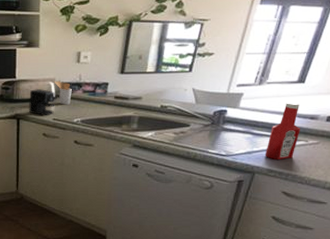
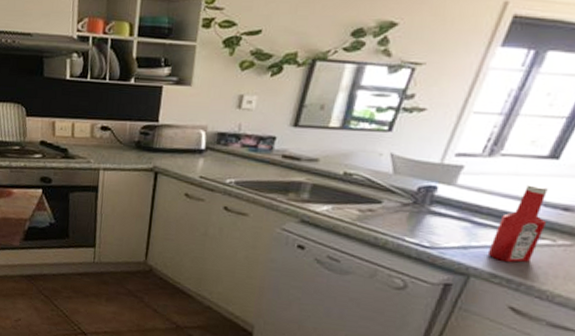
coffee maker: present [29,89,55,116] -> none [170,137,206,173]
utensil holder: present [54,81,72,105] -> none [206,129,227,161]

